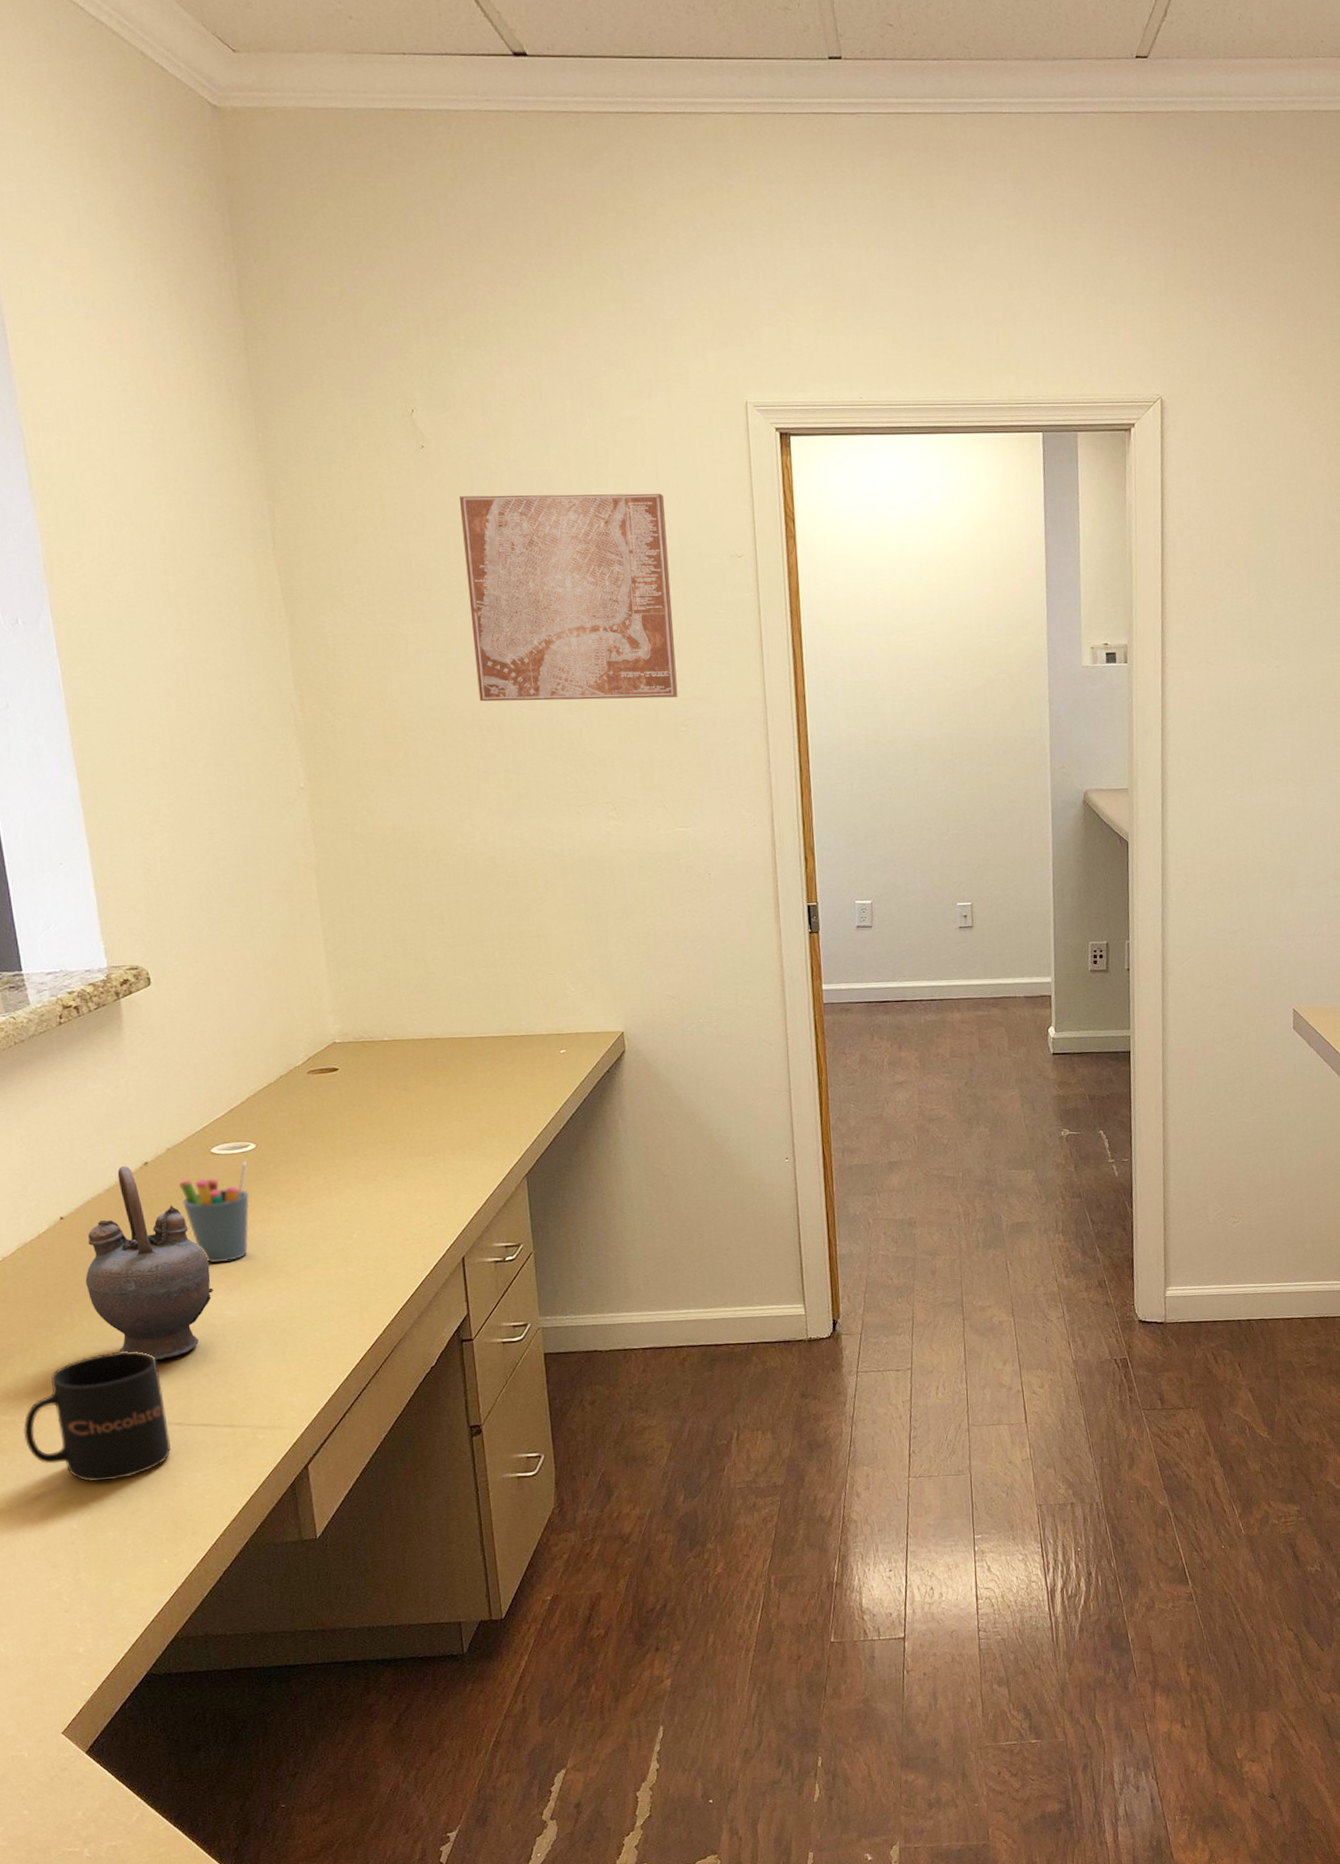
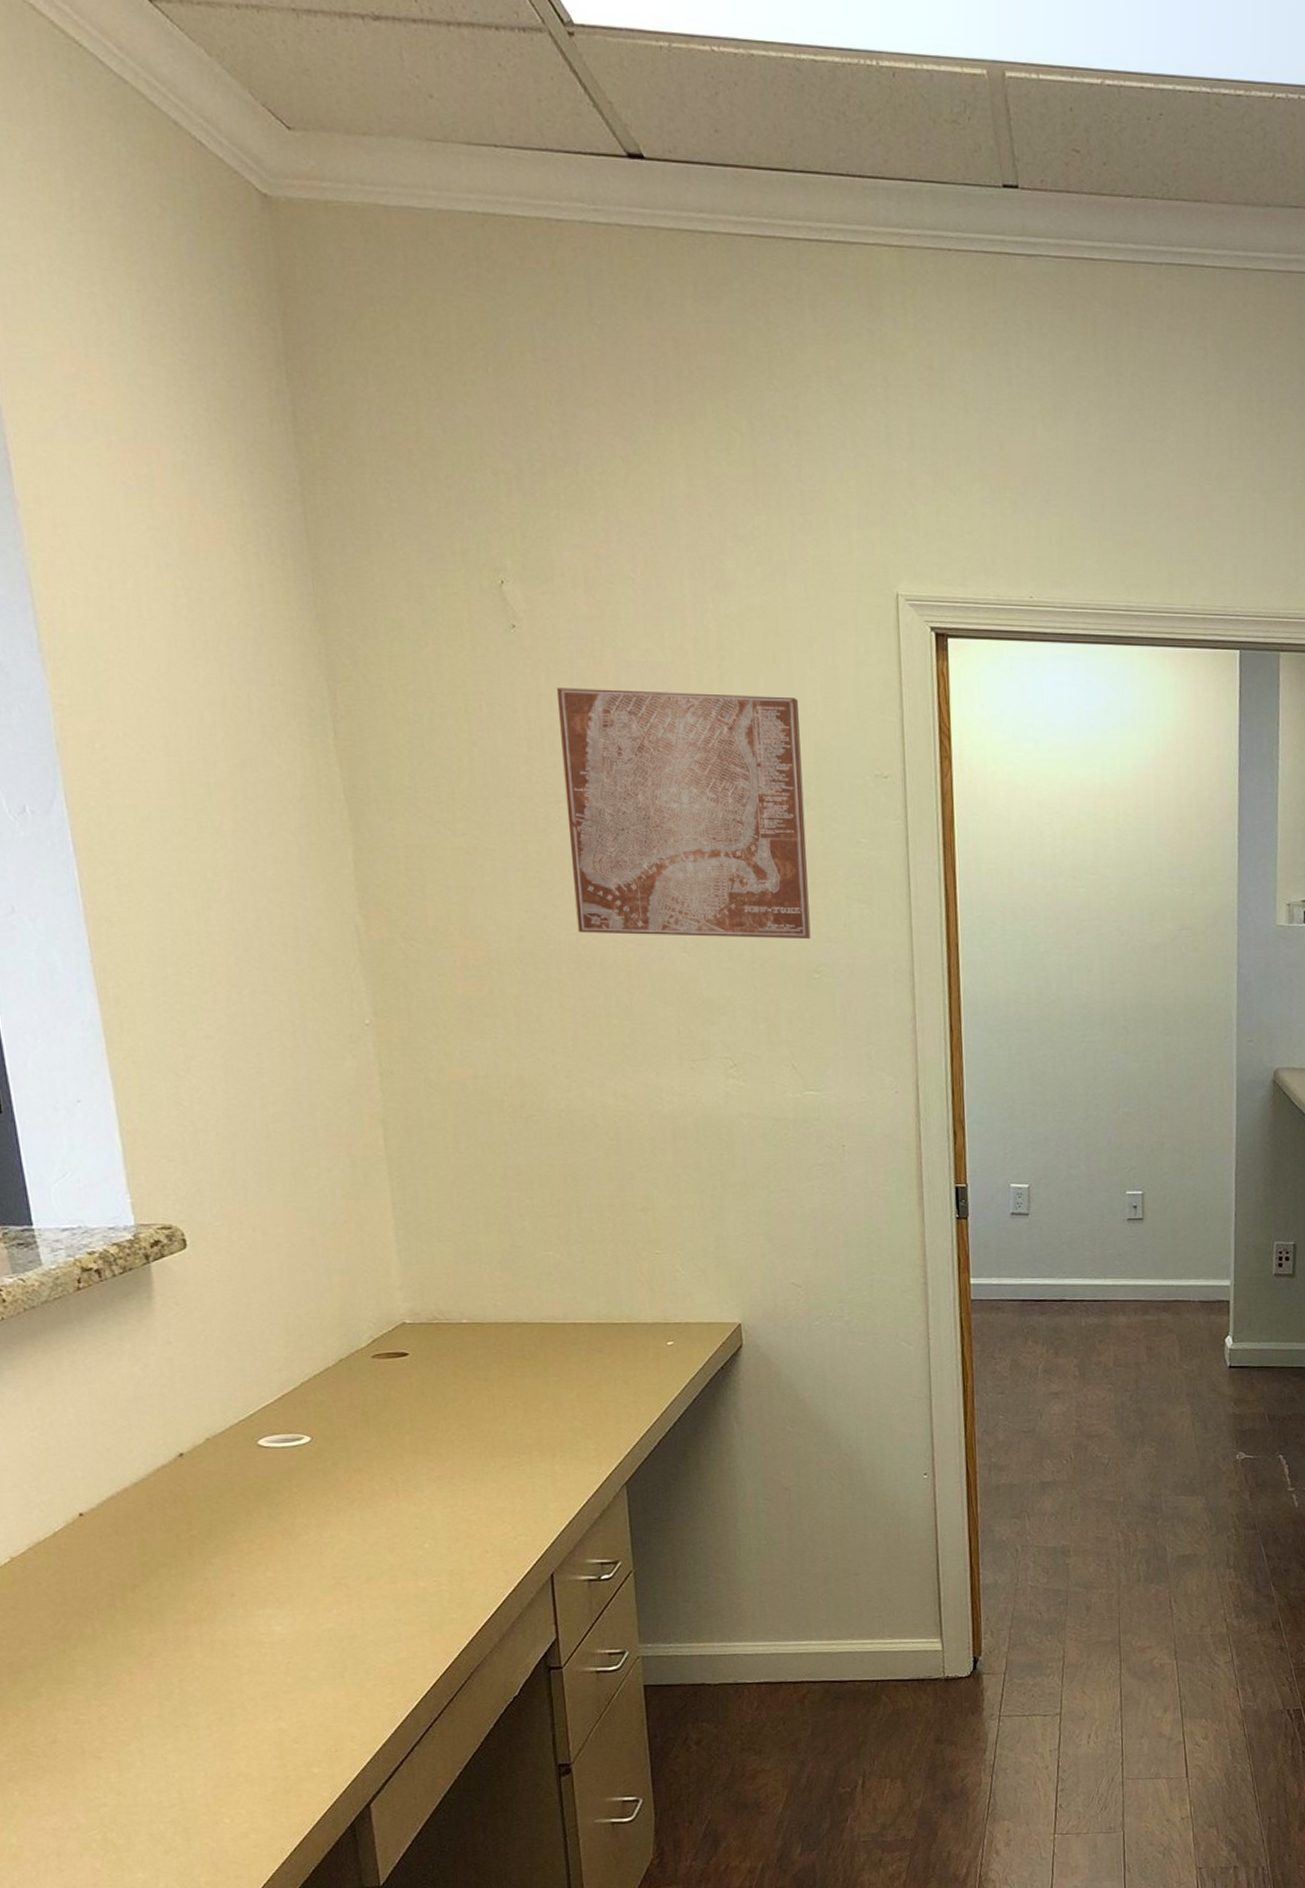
mug: present [23,1351,172,1482] -> none [36,1669,212,1817]
teapot: present [85,1166,213,1360] -> none [109,1457,260,1680]
pen holder: present [179,1161,250,1263] -> none [220,1456,303,1571]

